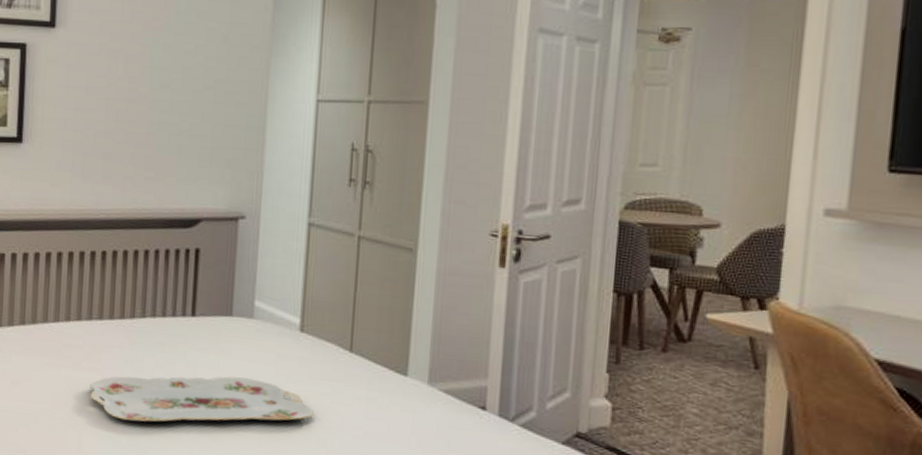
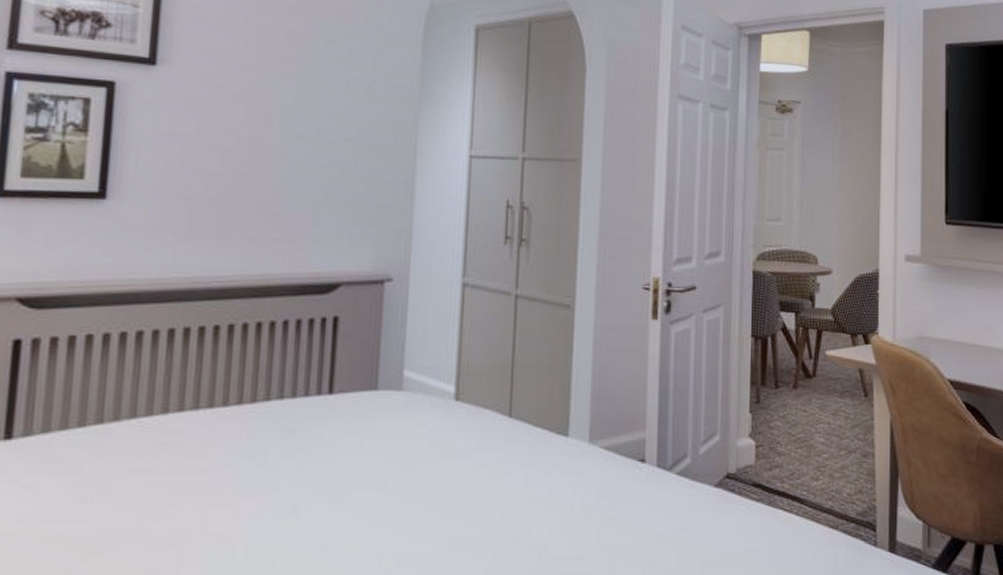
serving tray: present [89,376,314,422] -> none [194,458,471,528]

